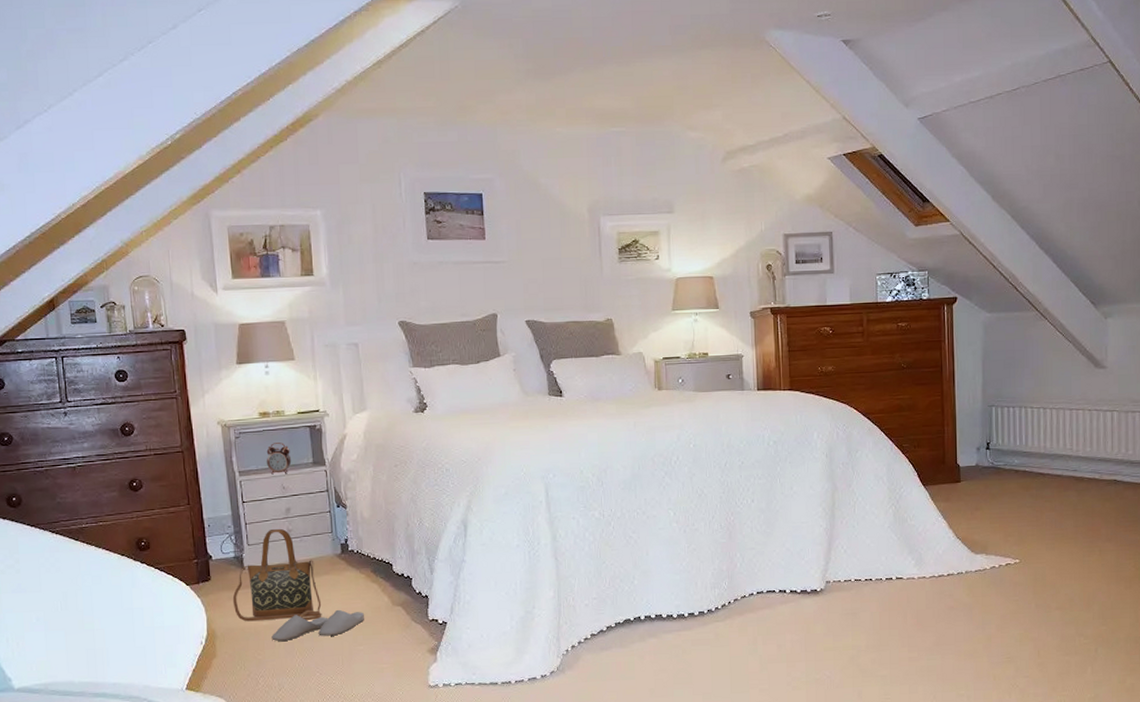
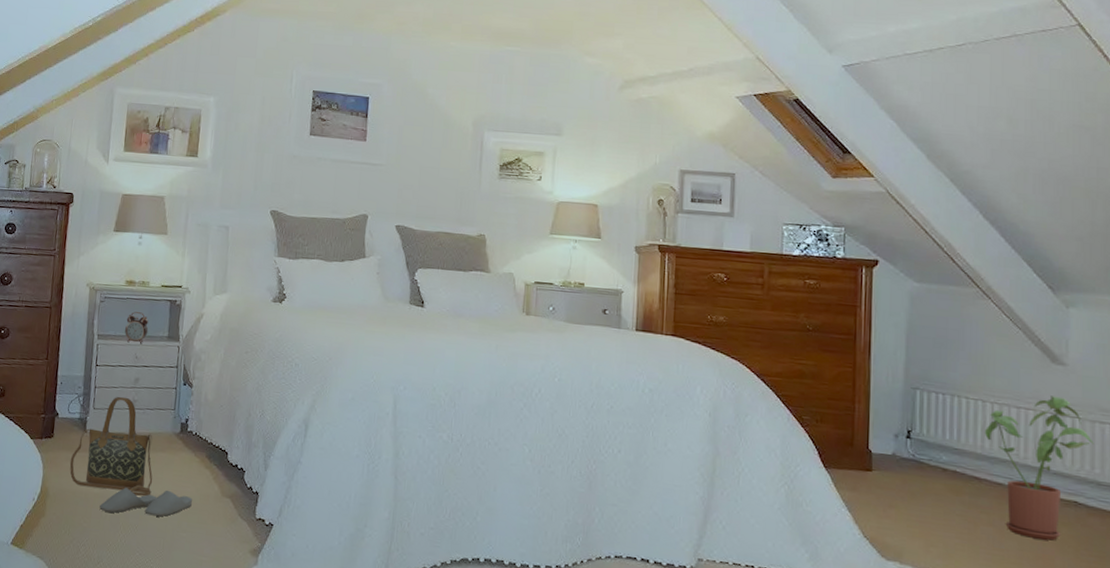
house plant: none [1046,395,1128,516] -> present [985,396,1094,541]

